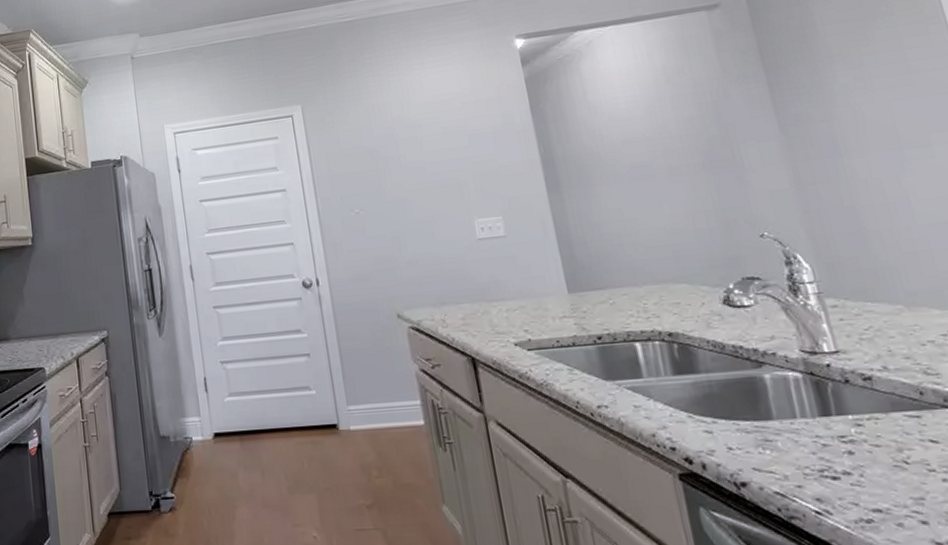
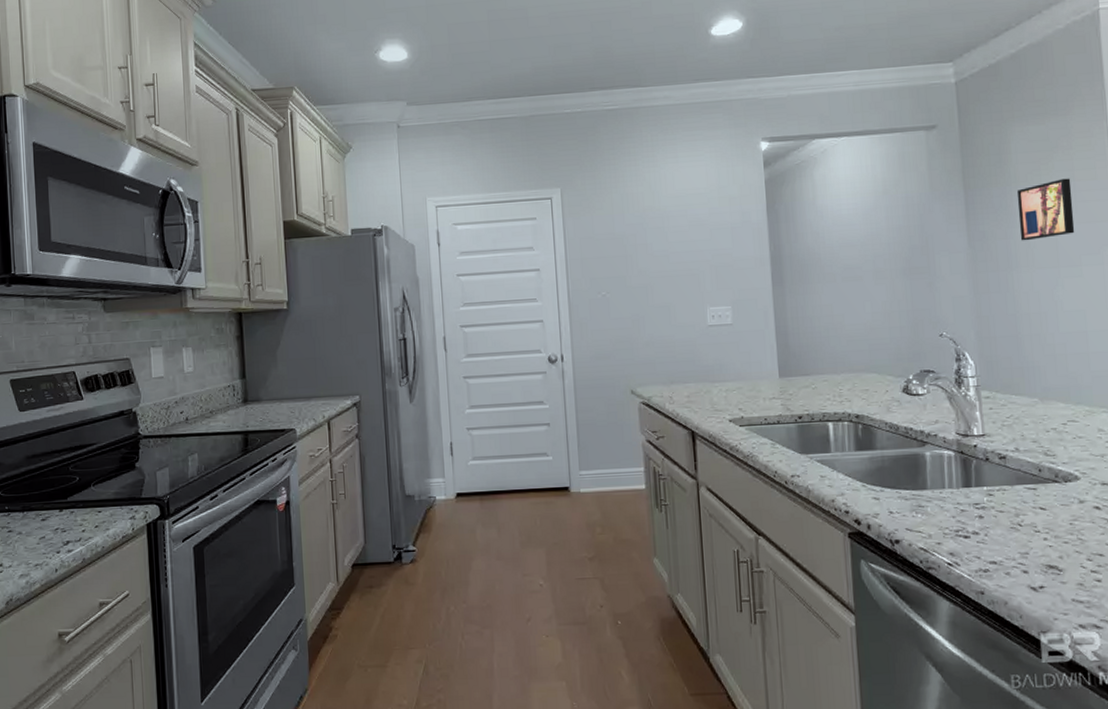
wall art: none [831,47,916,122] -> present [1016,178,1075,241]

